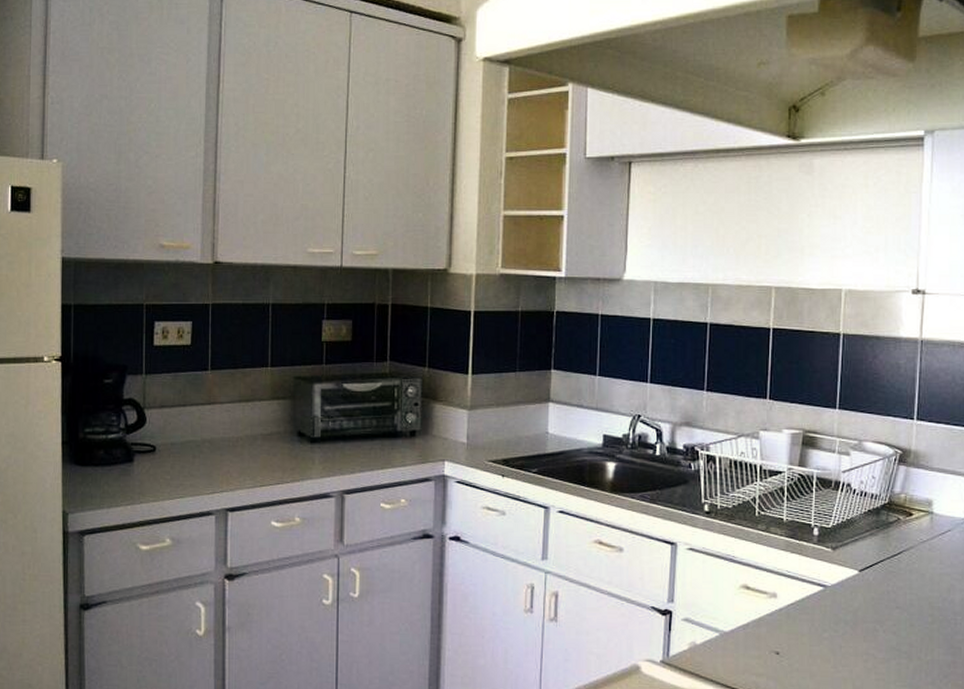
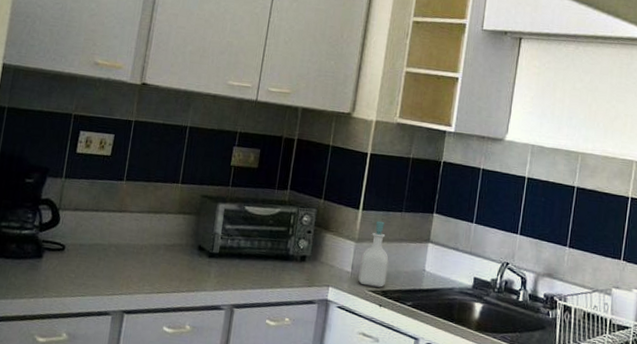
soap bottle: none [476,384,507,456] -> present [358,220,389,288]

